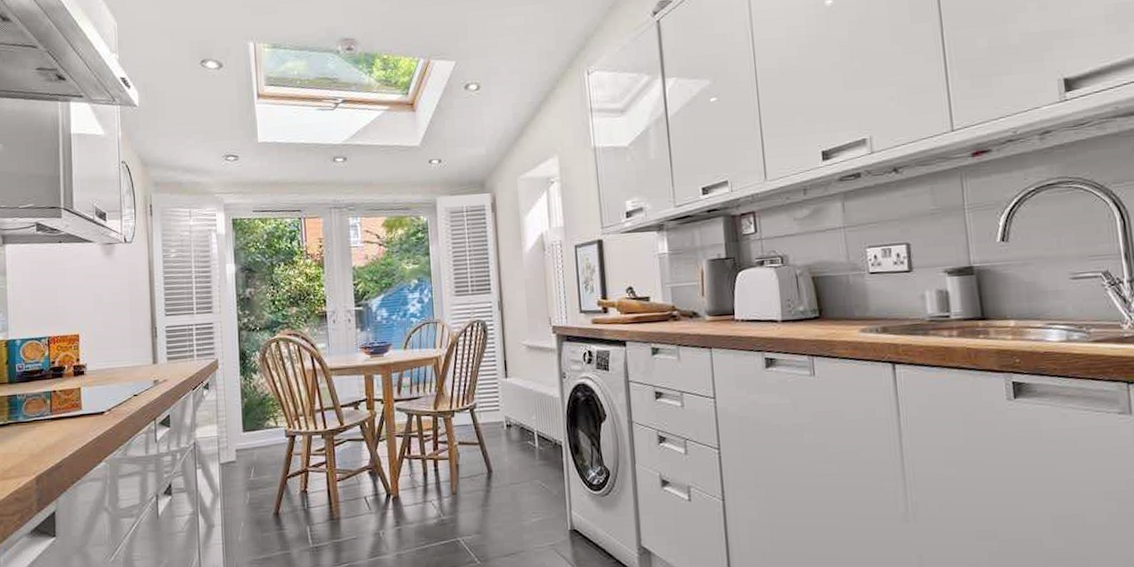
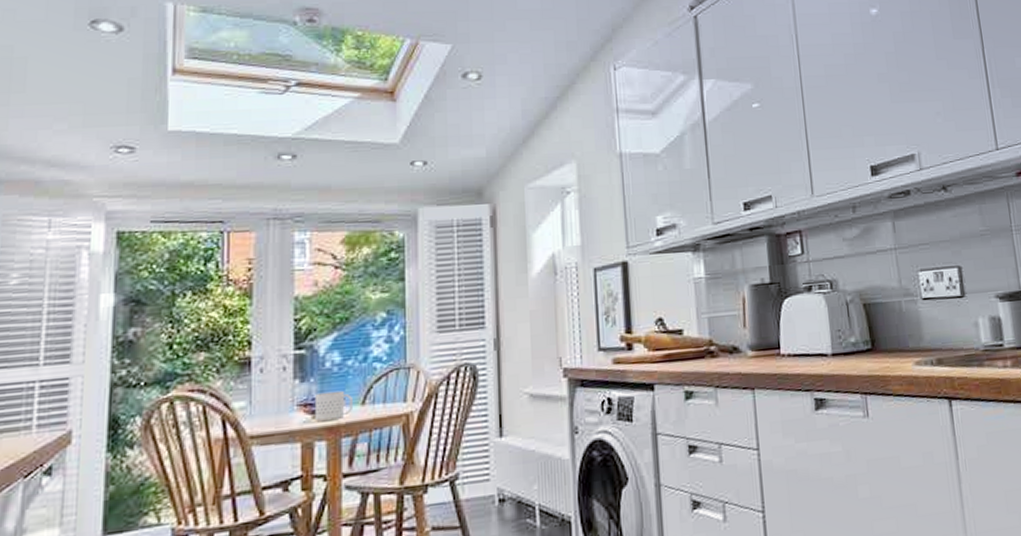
mug: none [371,338,398,360] -> present [314,390,352,421]

